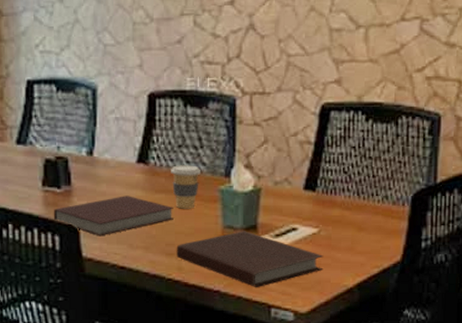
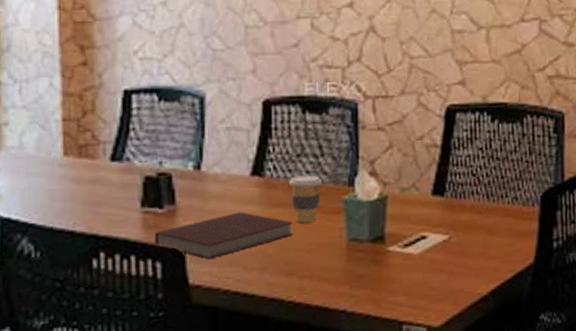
notebook: present [176,231,324,287] -> none [296,242,456,303]

